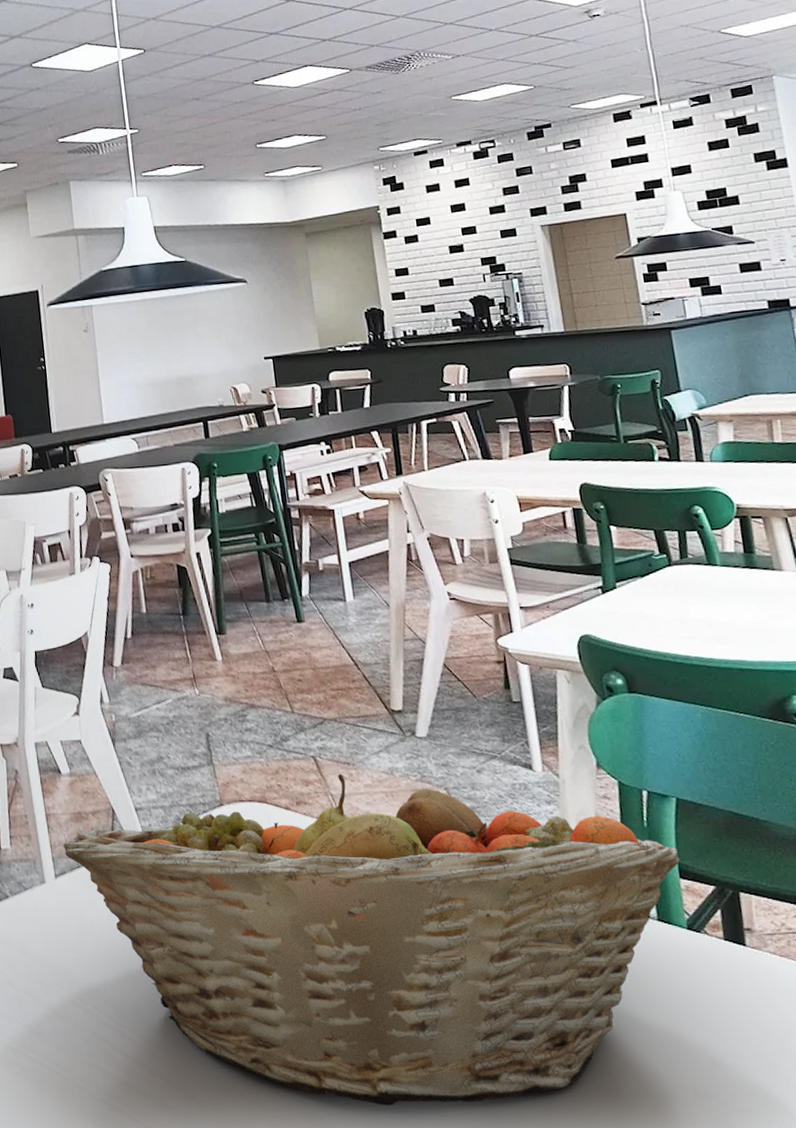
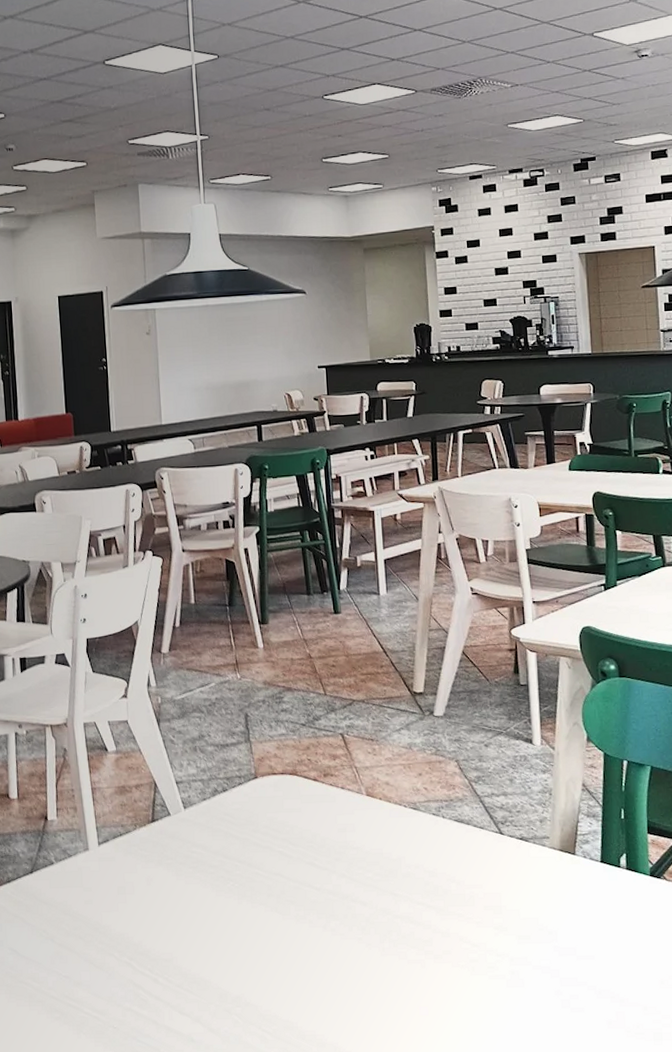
fruit basket: present [63,773,680,1106] -> none [107,748,649,1031]

